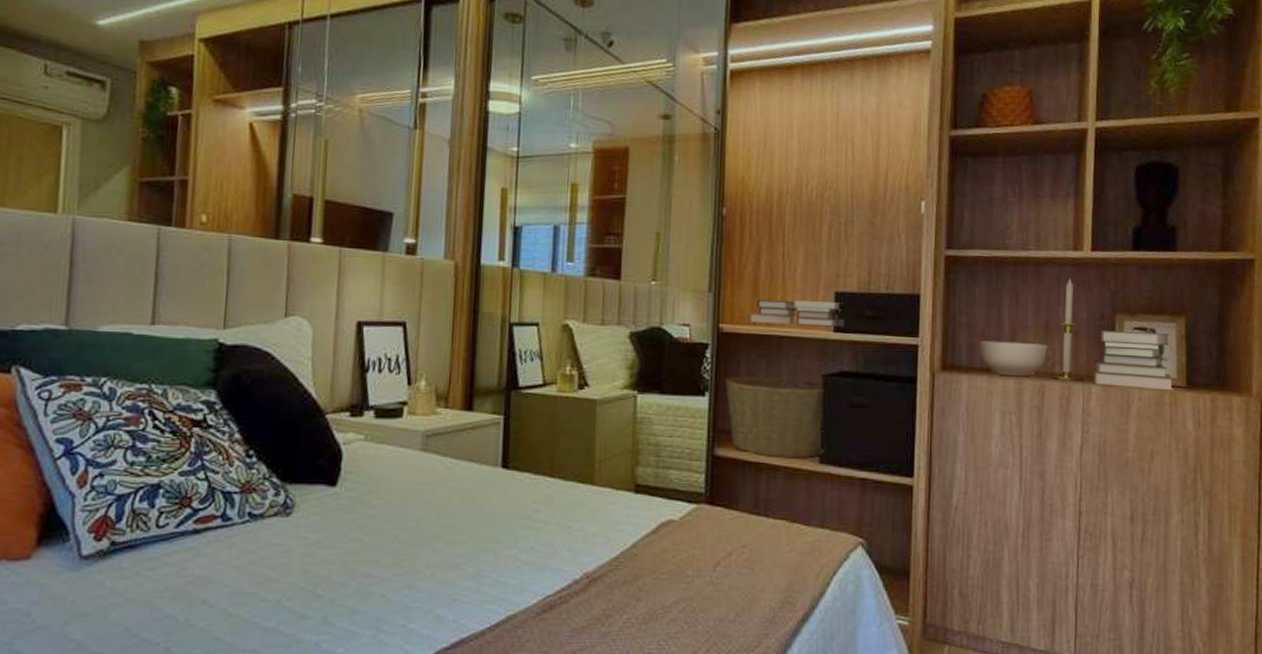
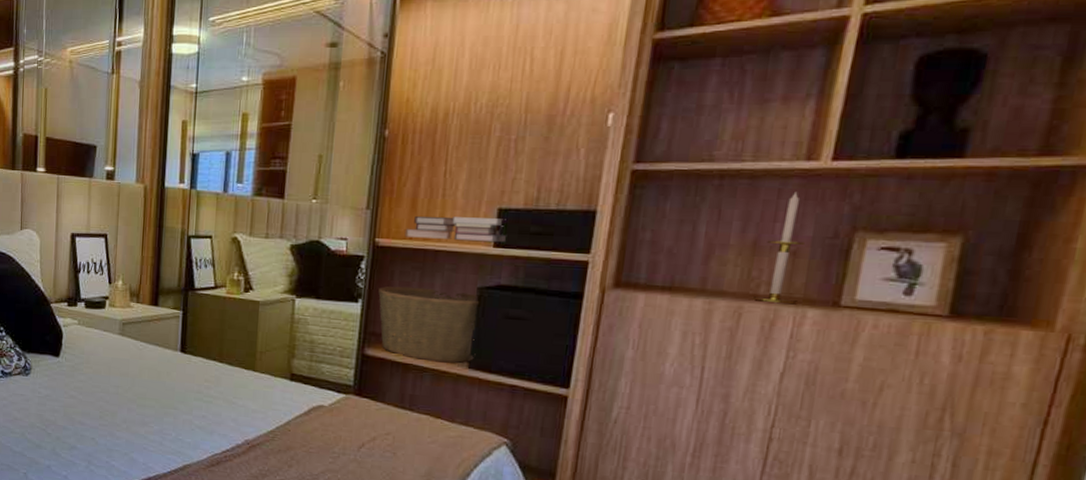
bowl: present [979,340,1048,377] -> none [663,258,754,298]
books: present [1093,331,1173,391] -> none [810,250,934,320]

